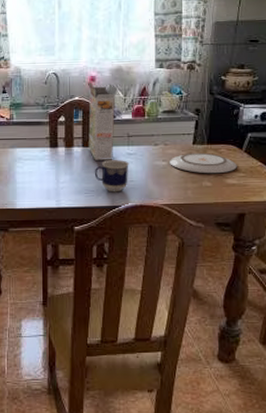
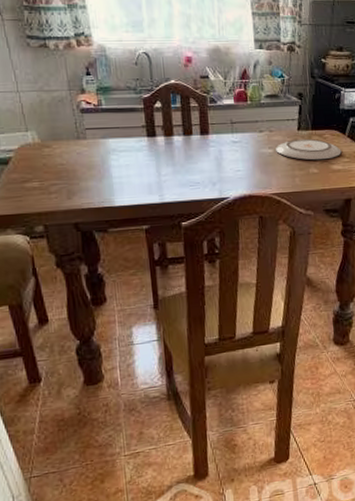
cereal box: present [88,83,117,160] -> none [184,64,217,150]
cup: present [94,159,129,193] -> none [198,148,235,184]

